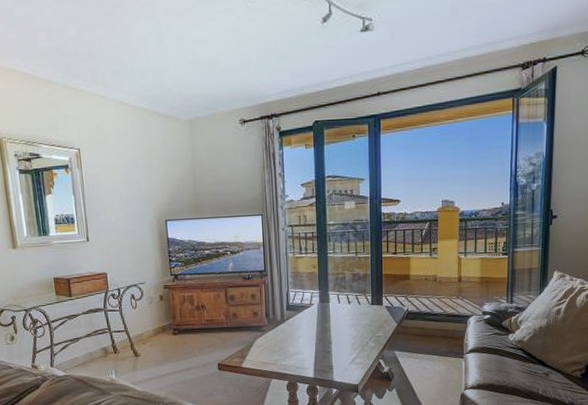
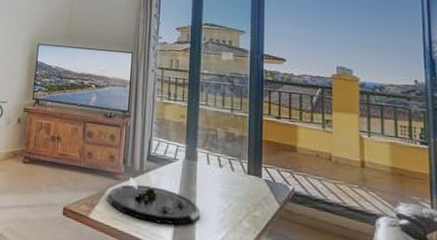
decorative tray: none [255,319,336,359] -> present [107,172,201,226]

